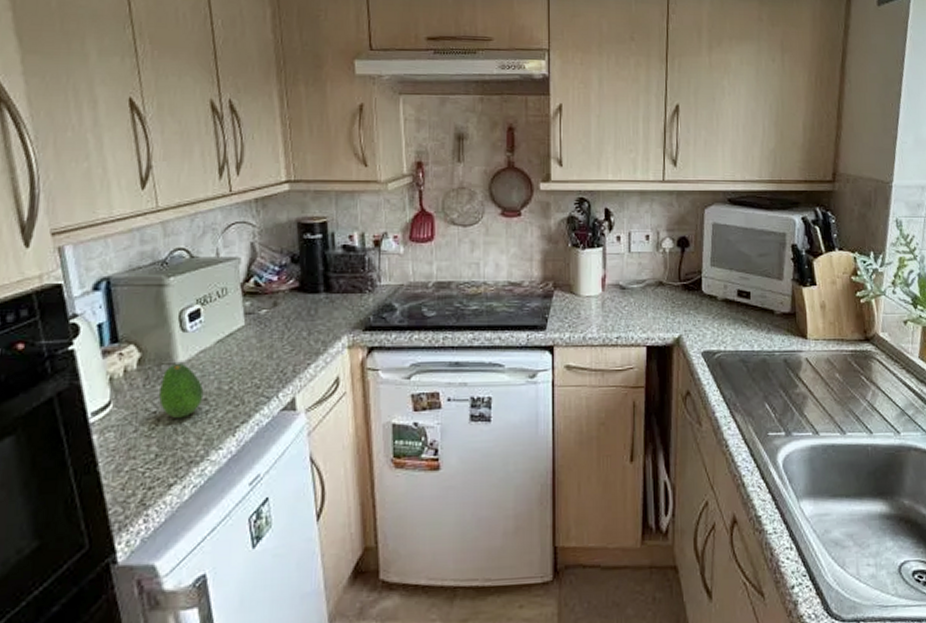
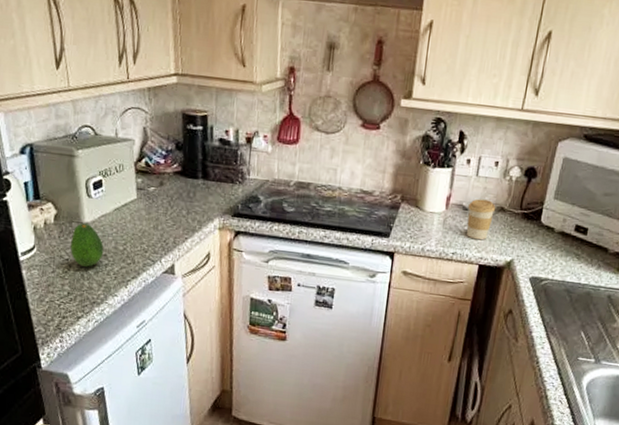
coffee cup: none [625,276,654,320] -> present [466,199,496,240]

